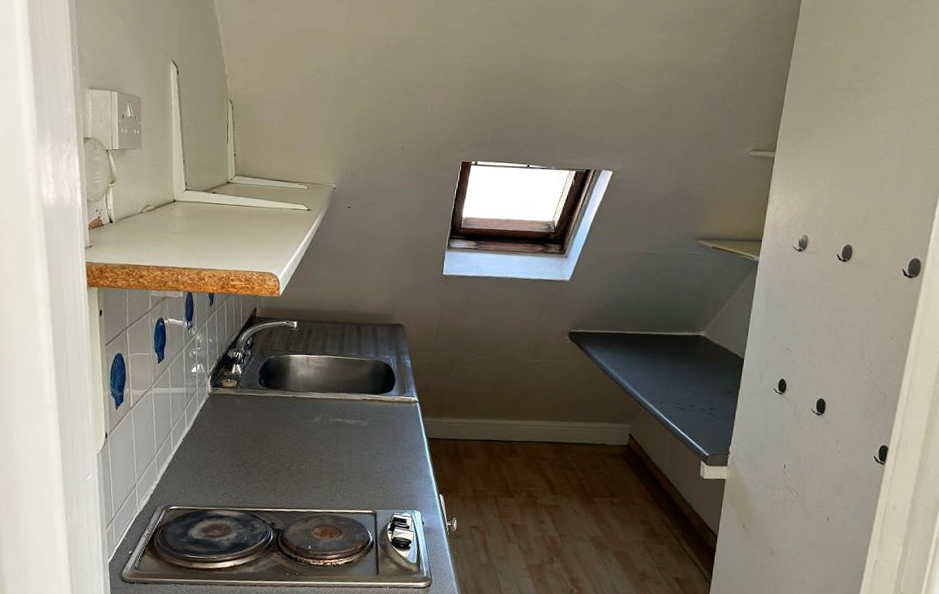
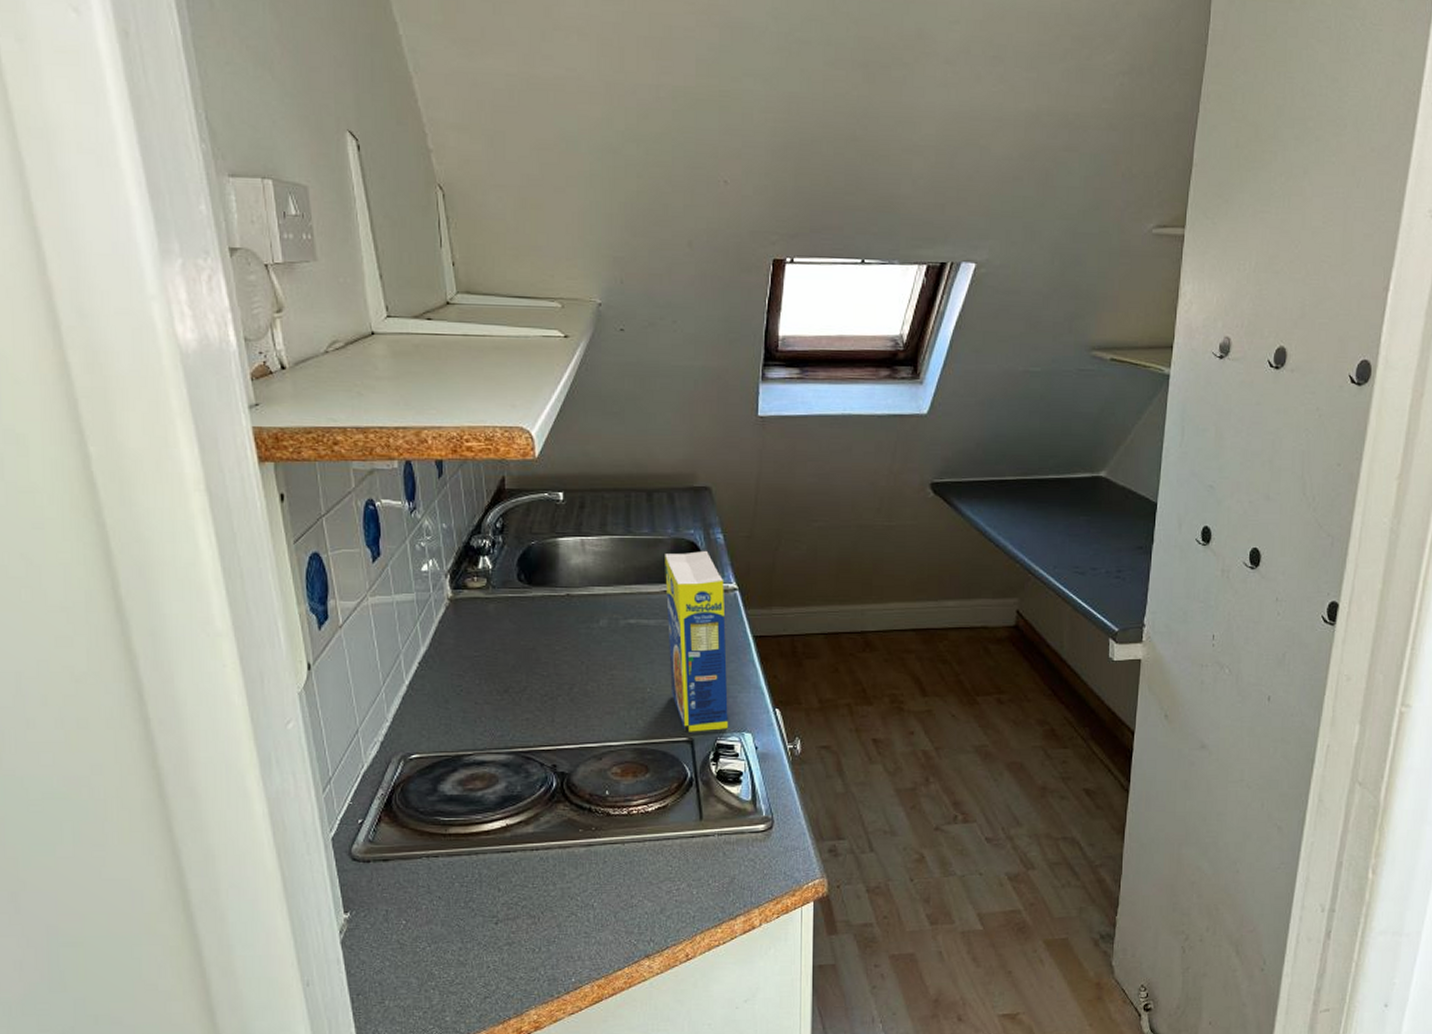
legume: none [363,371,409,507] -> present [665,550,728,732]

